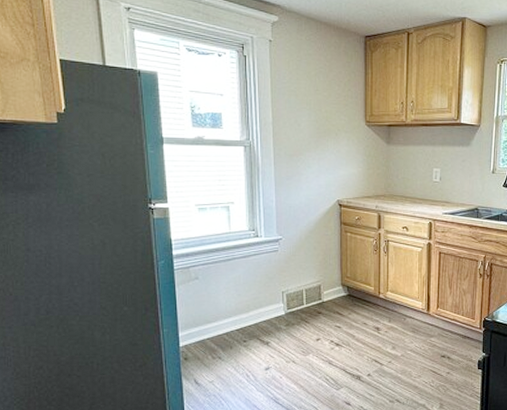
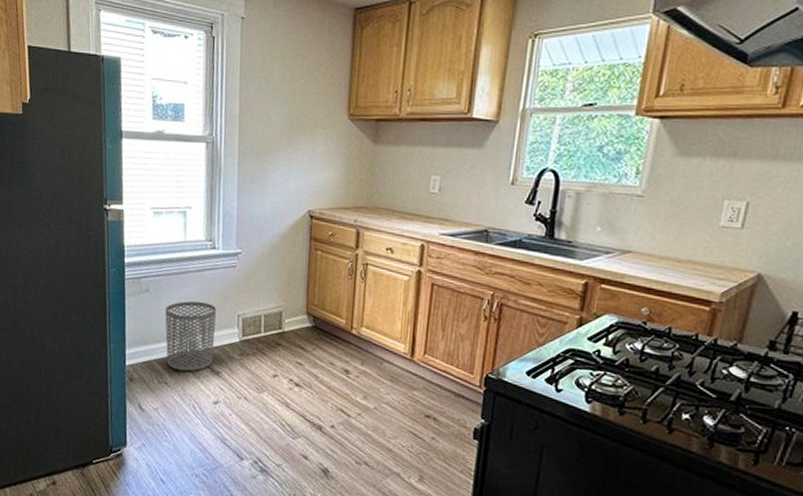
waste bin: none [215,284,262,345] -> present [165,301,216,372]

